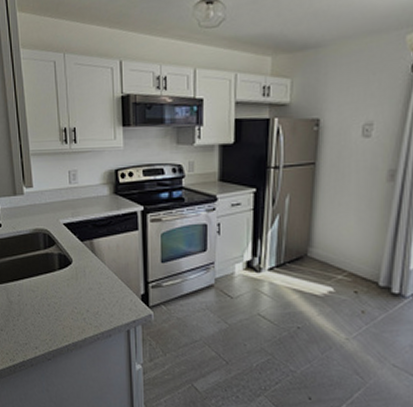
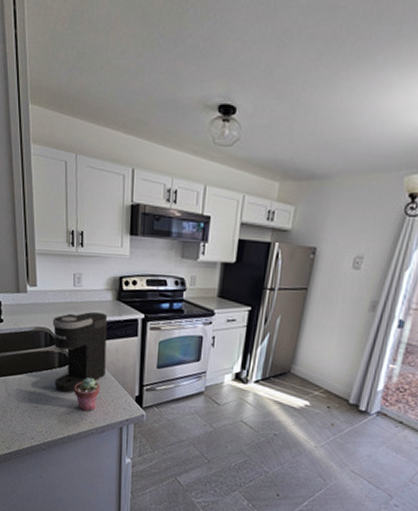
coffee maker: none [50,207,107,296] -> present [52,311,108,393]
potted succulent: none [76,277,104,315] -> present [74,377,101,412]

